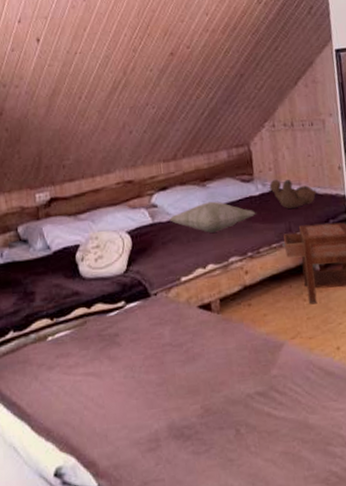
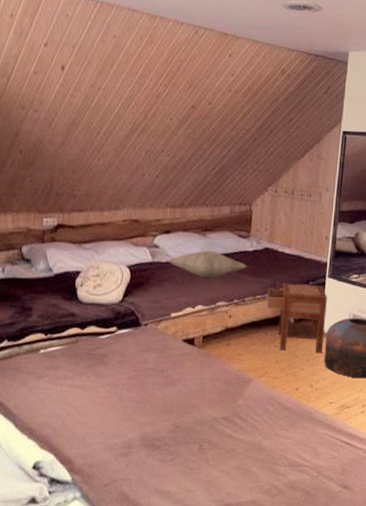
teddy bear: present [269,180,317,209] -> none [263,240,303,267]

